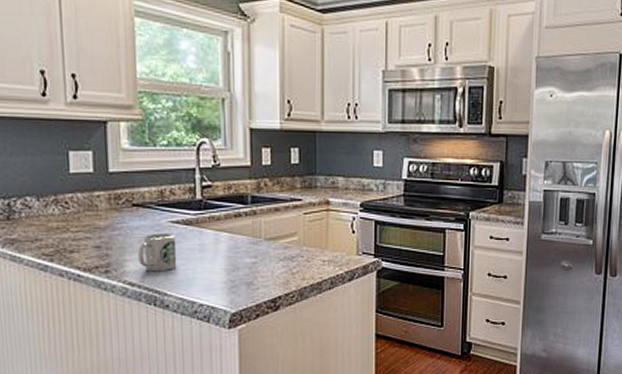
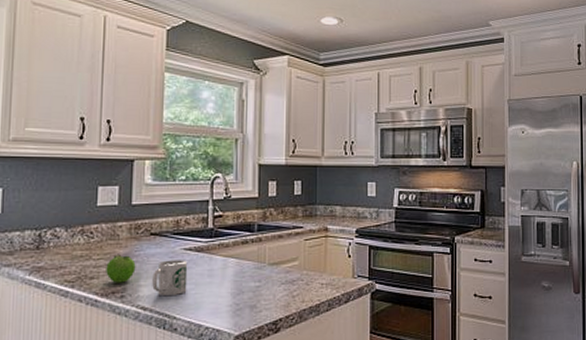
fruit: none [86,226,119,257] -> present [106,254,136,283]

